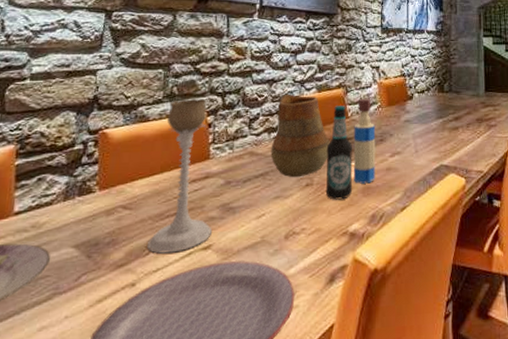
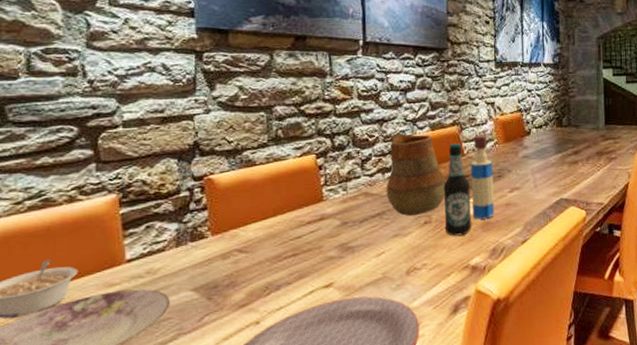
candle holder: present [147,99,212,254] -> none [268,141,332,293]

